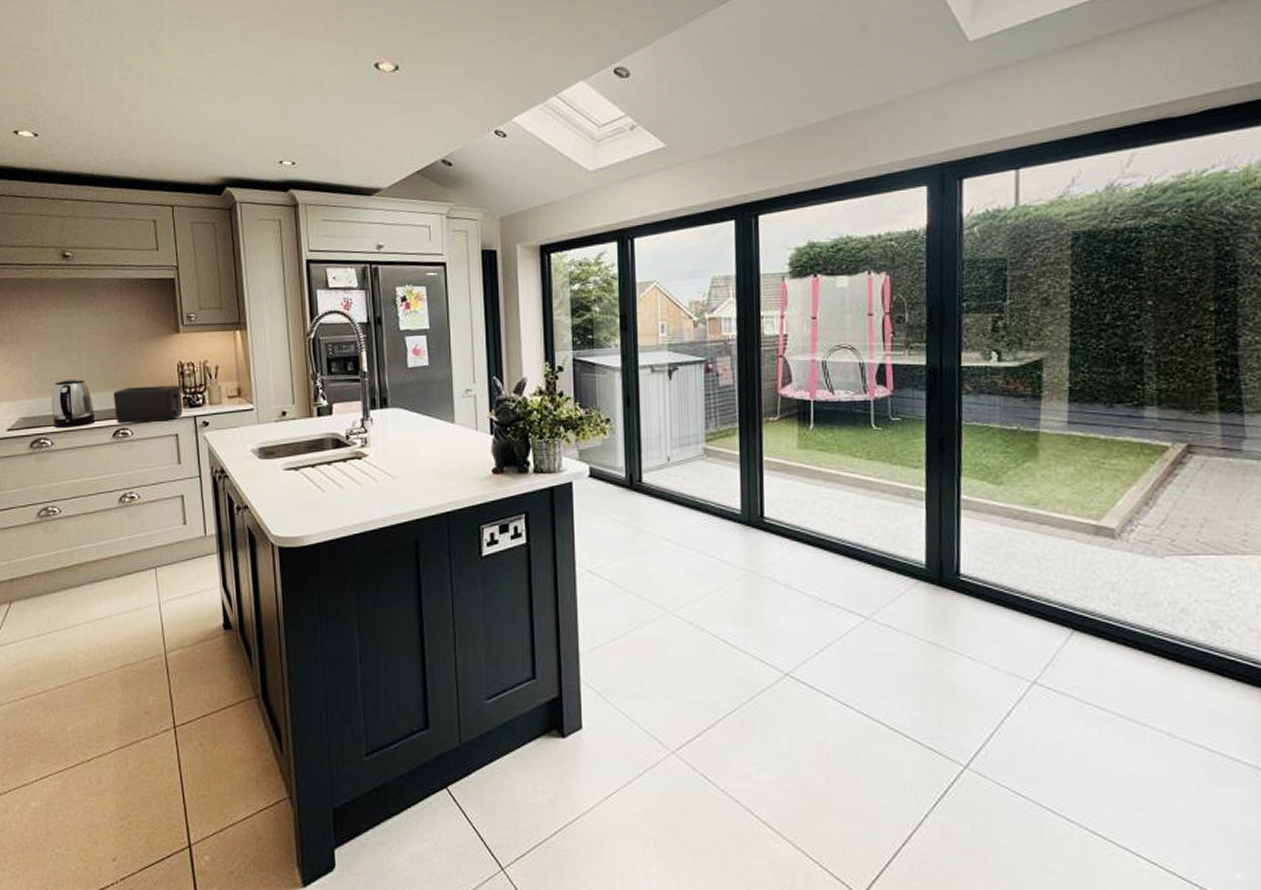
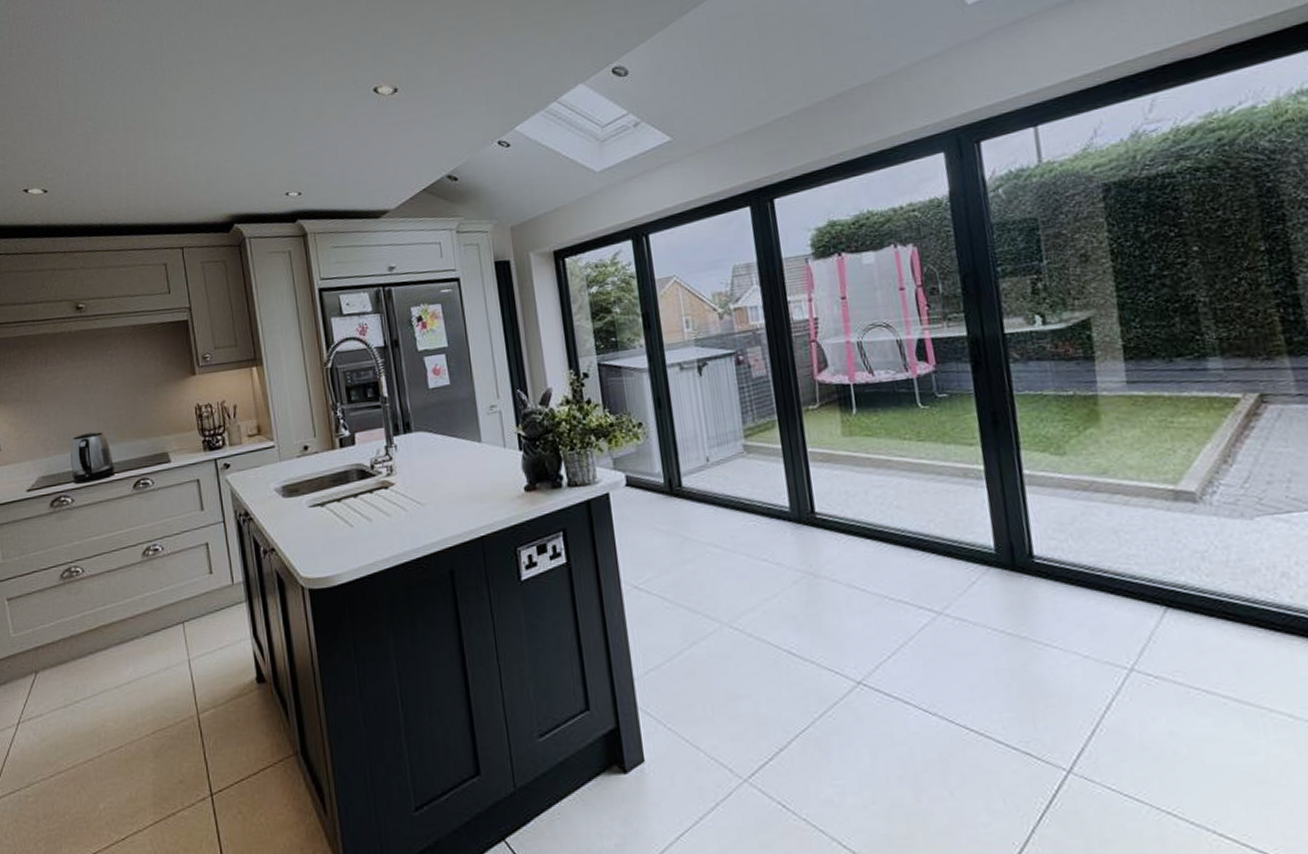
toaster: present [113,385,183,424] -> none [132,428,203,474]

